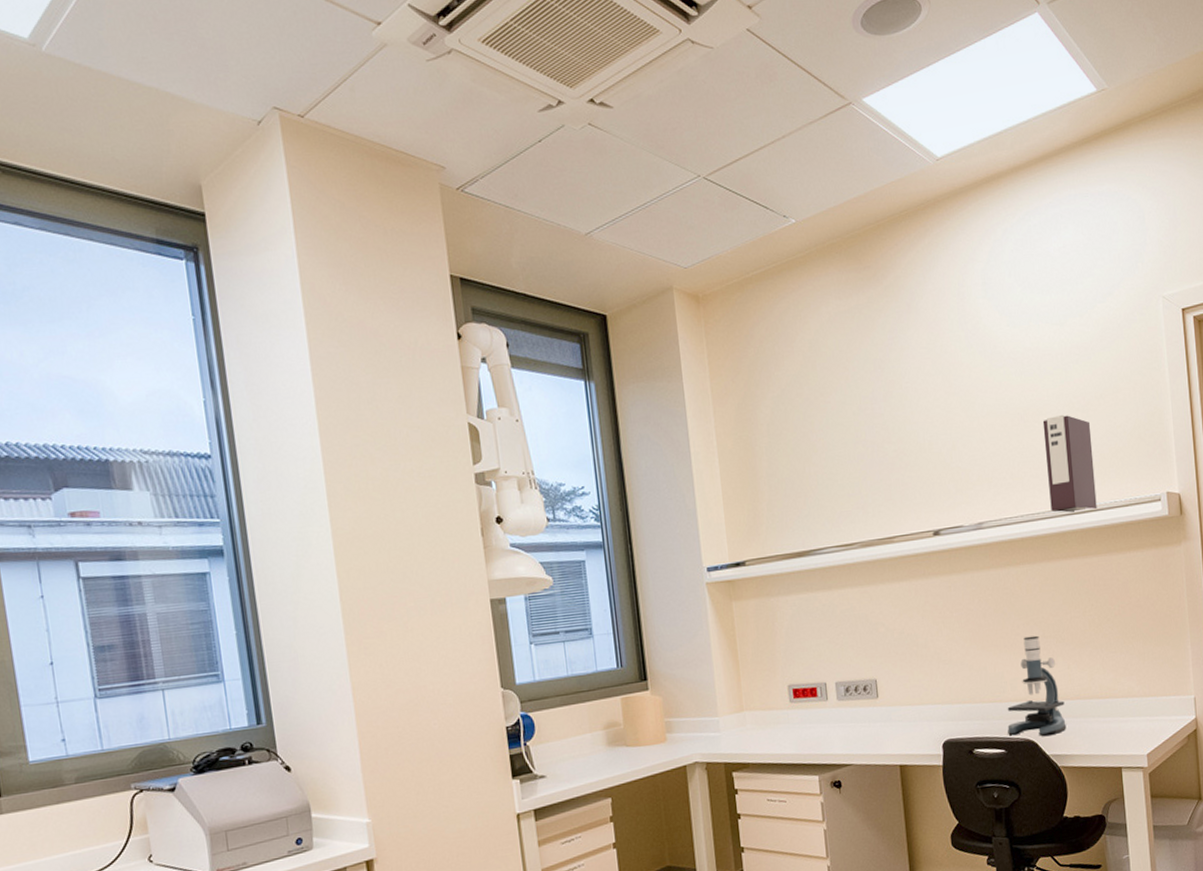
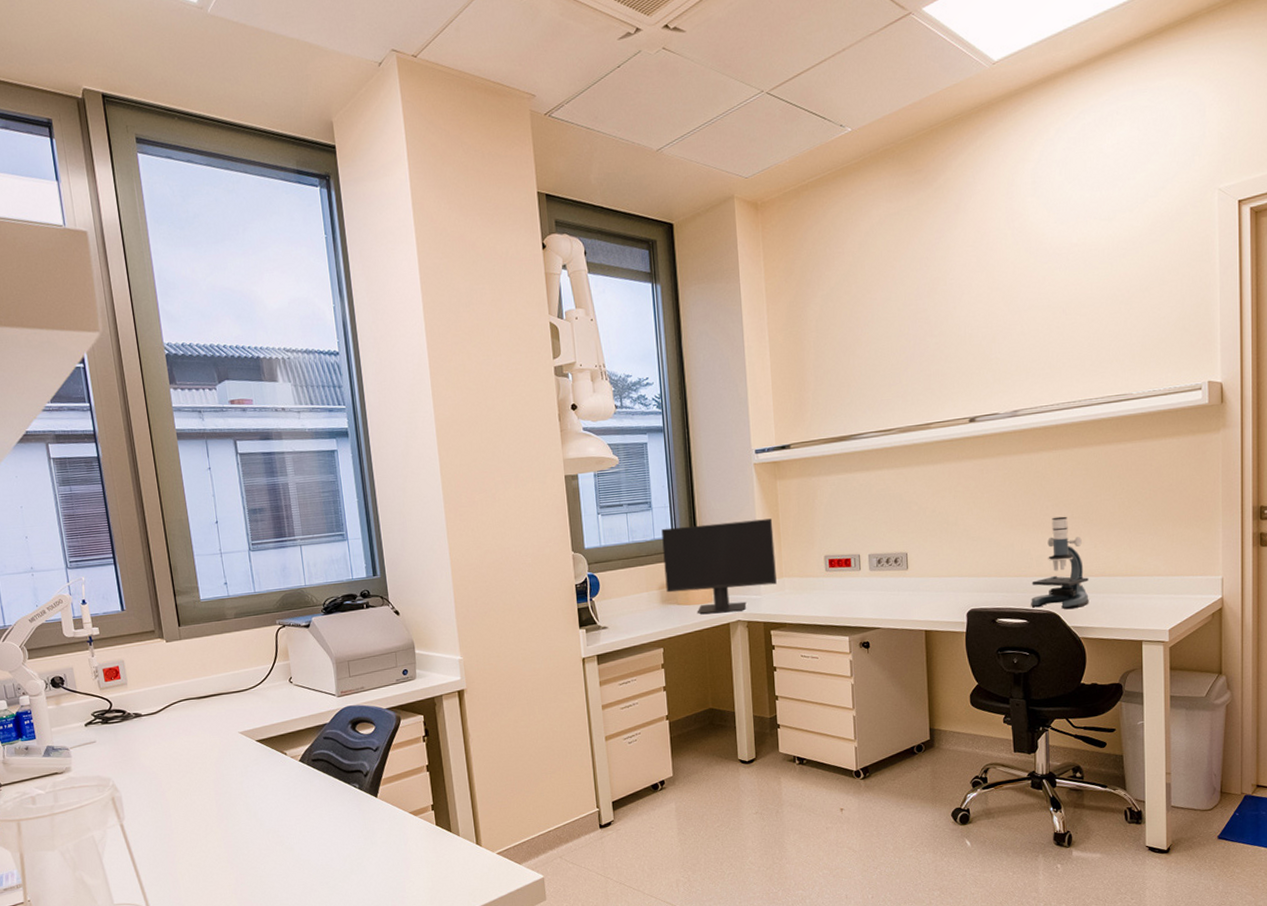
computer monitor: none [604,644,737,757] -> present [661,518,777,614]
binder: present [1042,414,1097,513] -> none [1084,307,1135,401]

